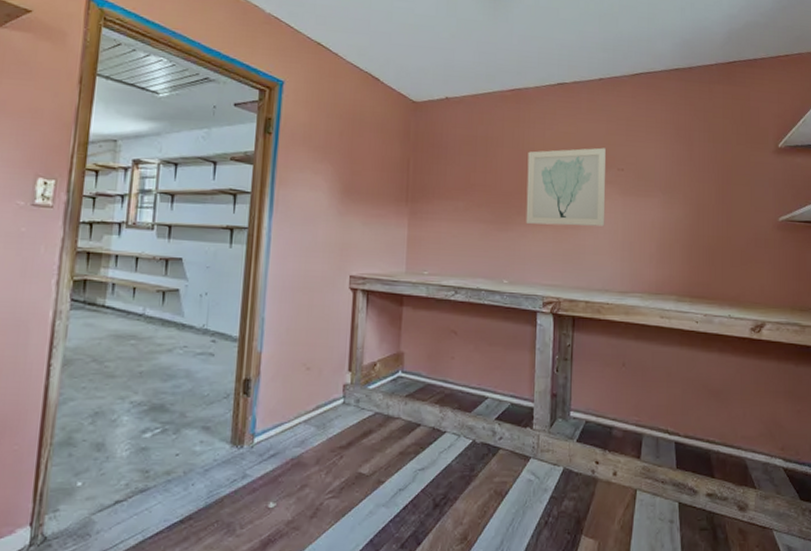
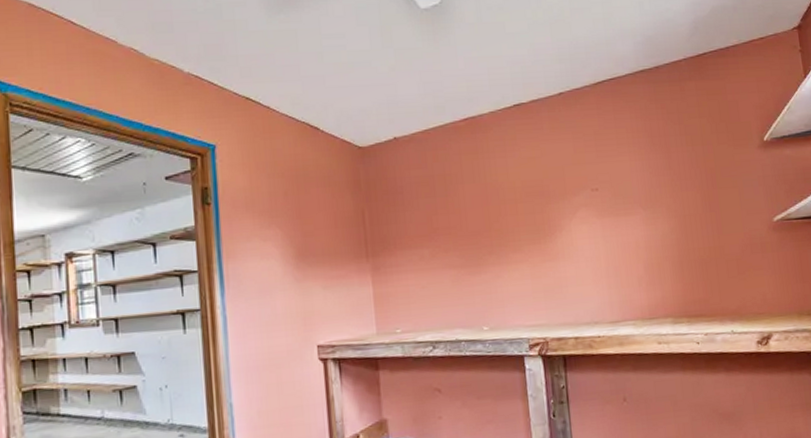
wall art: present [526,147,607,226] -> none [491,168,586,263]

